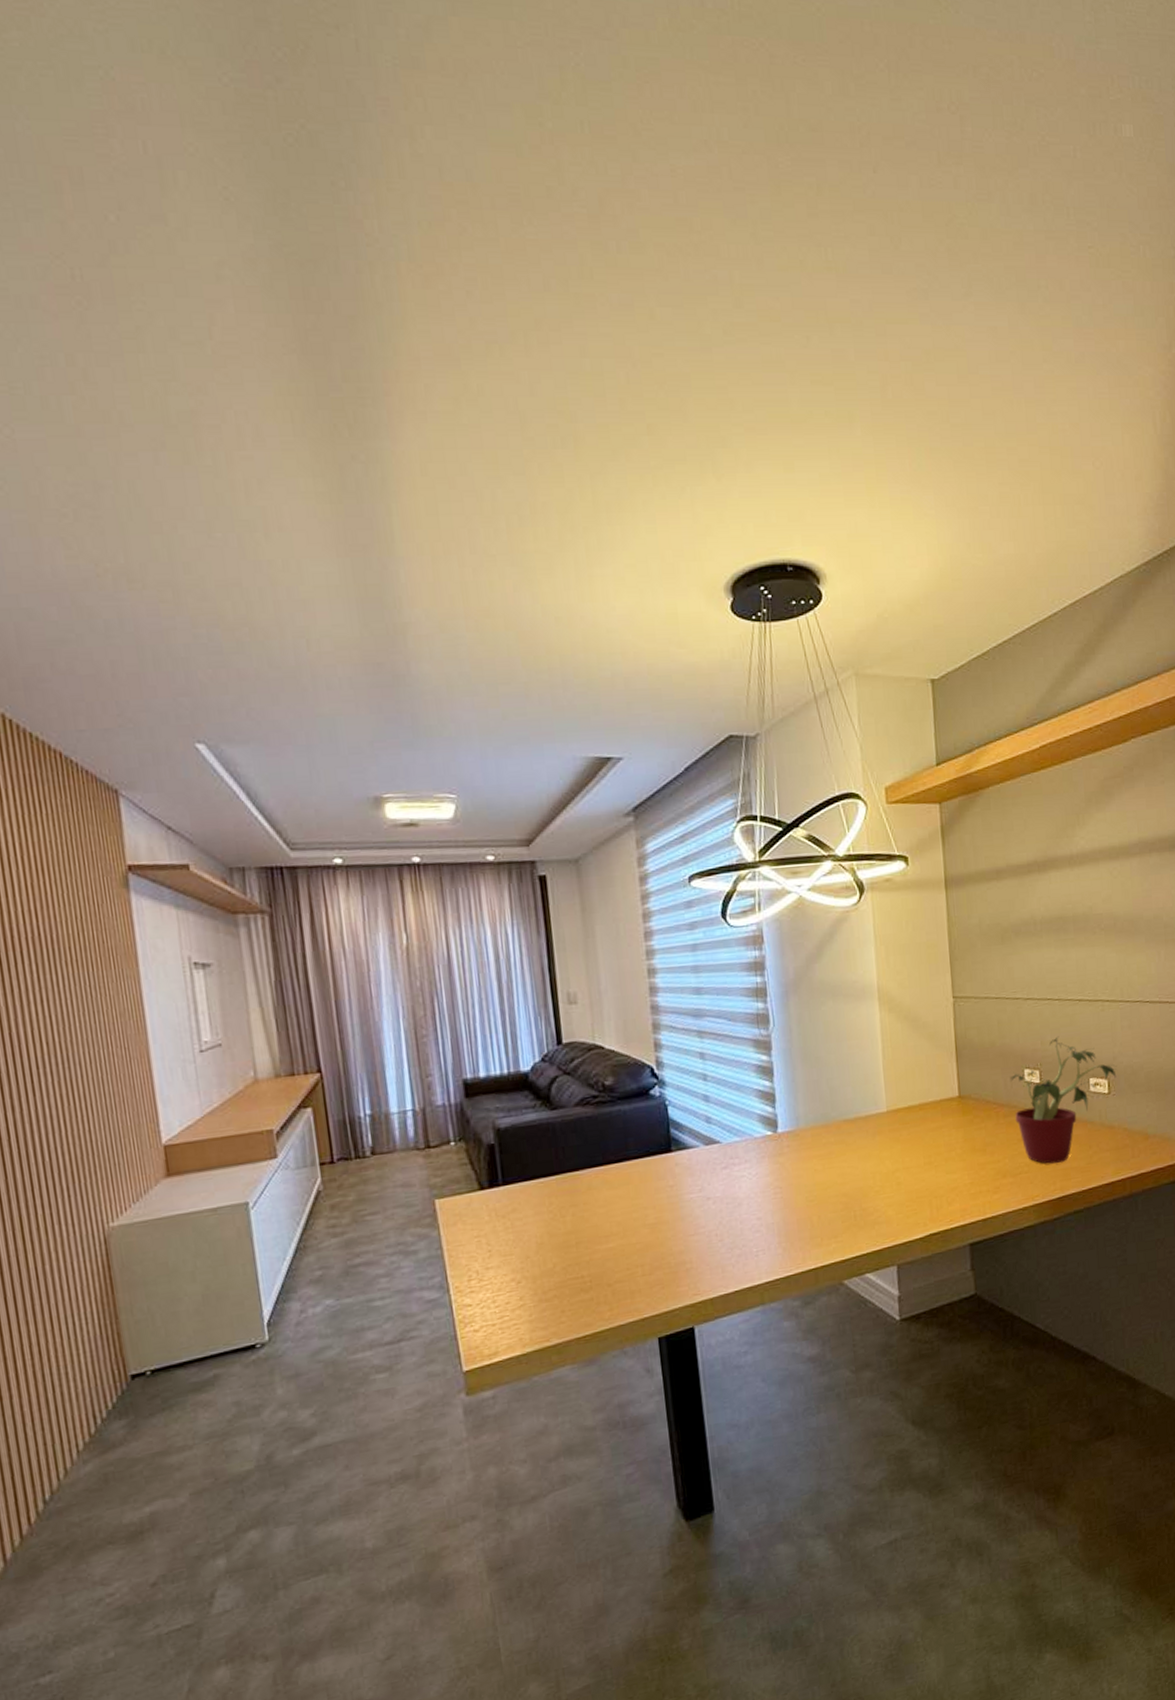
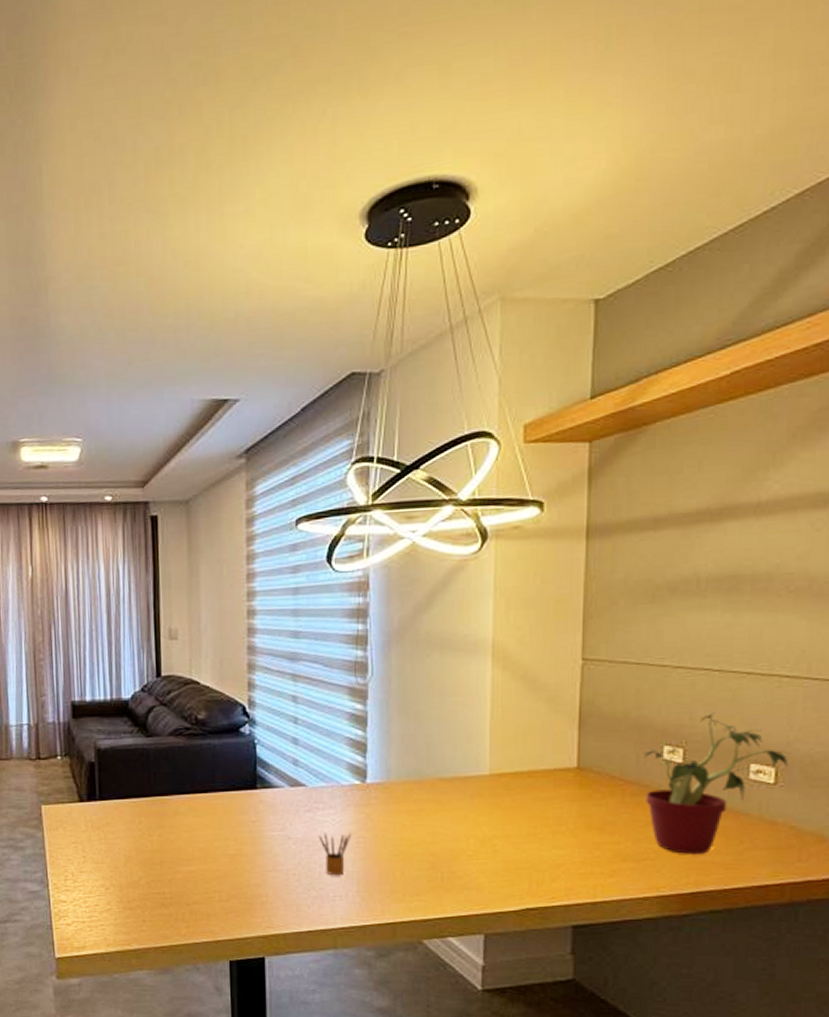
pencil box: none [736,1185,768,1231] -> present [318,833,351,876]

